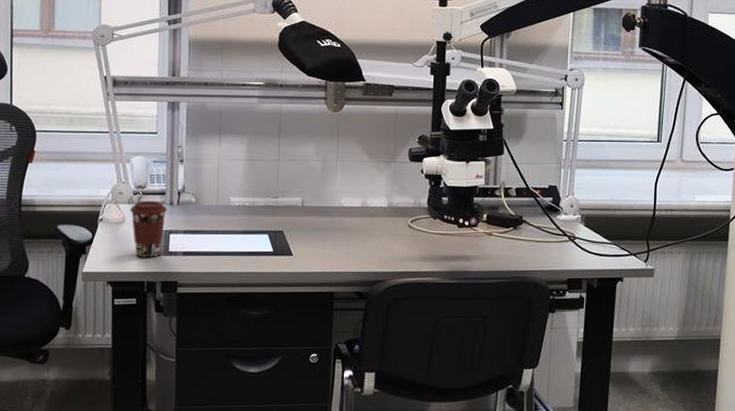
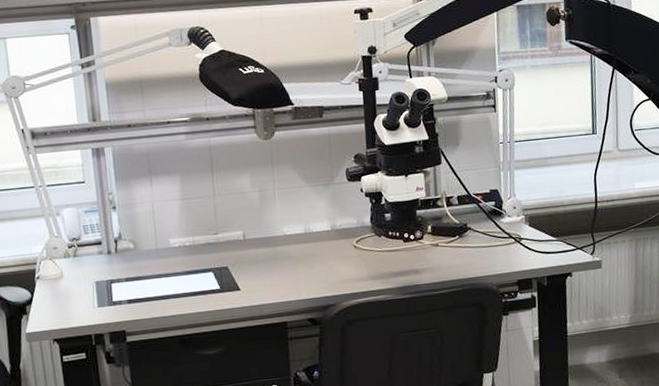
coffee cup: present [130,200,168,257] -> none [67,251,106,311]

